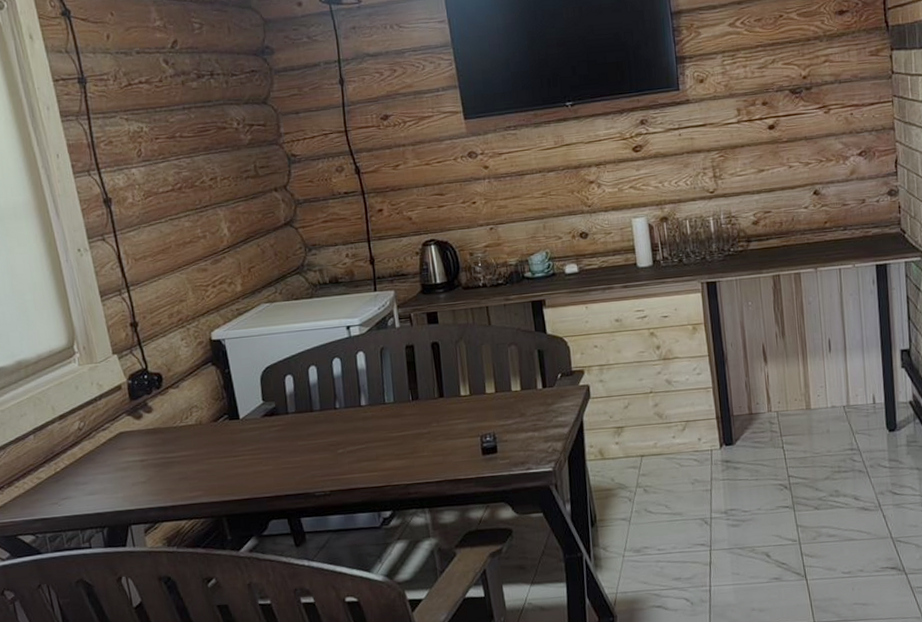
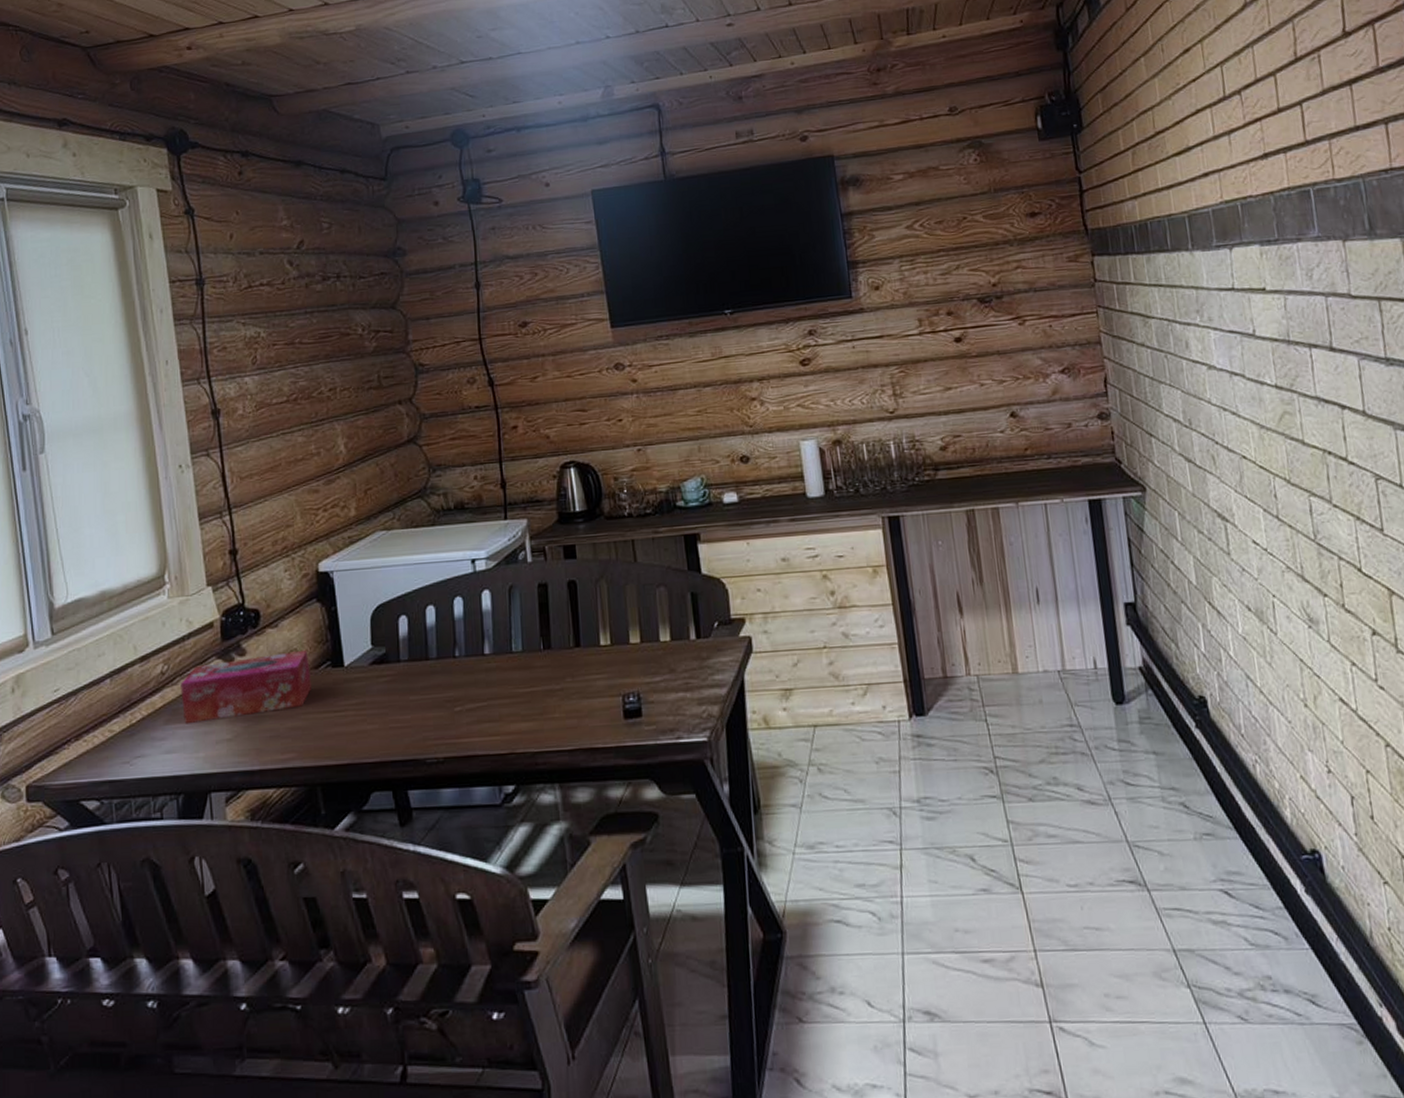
tissue box: none [96,406,213,471] -> present [180,649,312,724]

